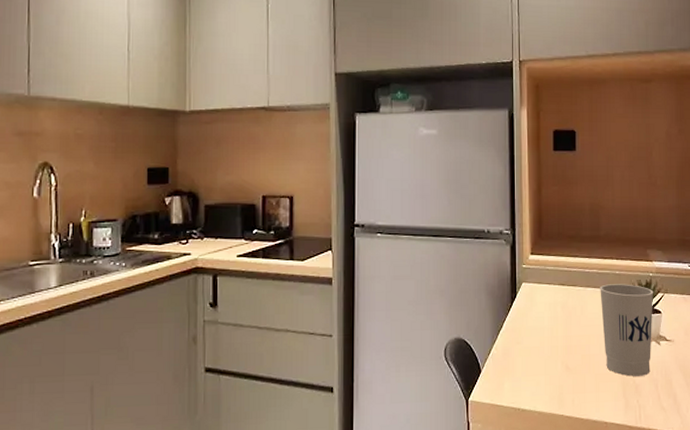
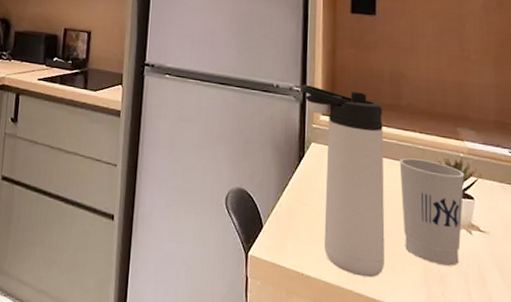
thermos bottle: none [511,227,589,401] -> present [302,85,385,278]

